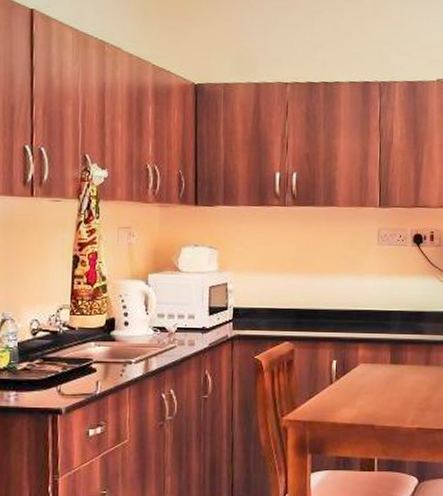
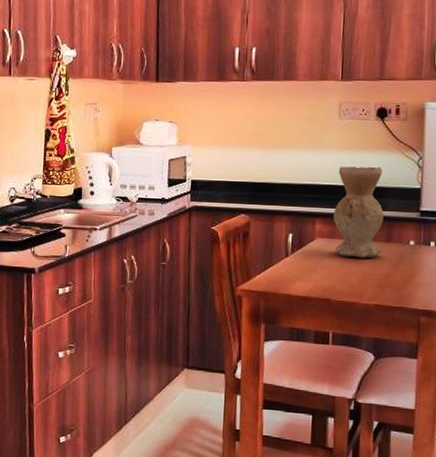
vase: none [375,291,423,382] -> present [333,166,384,258]

